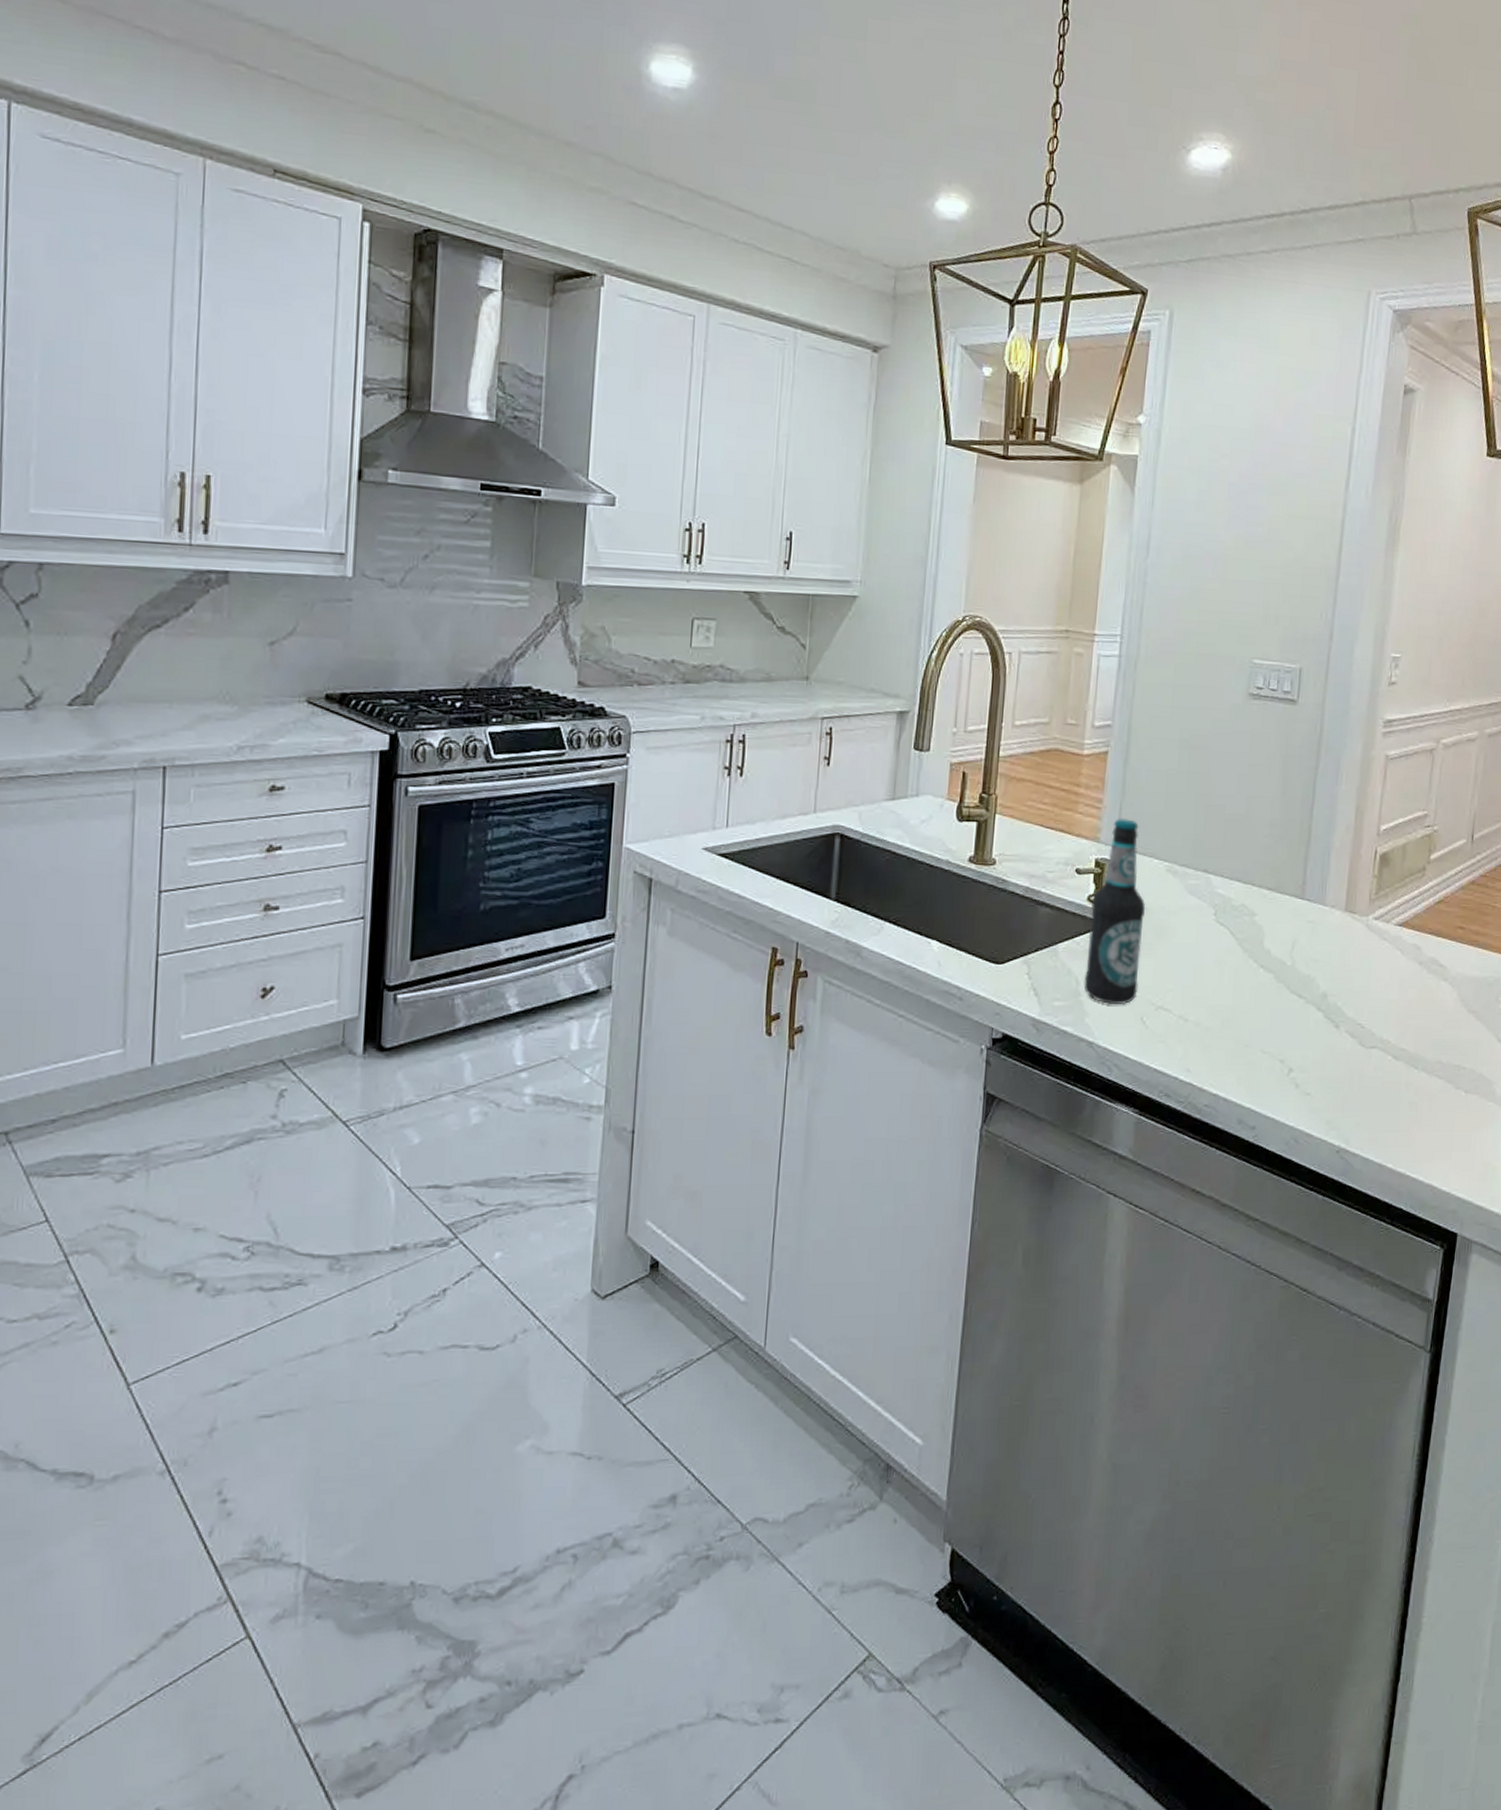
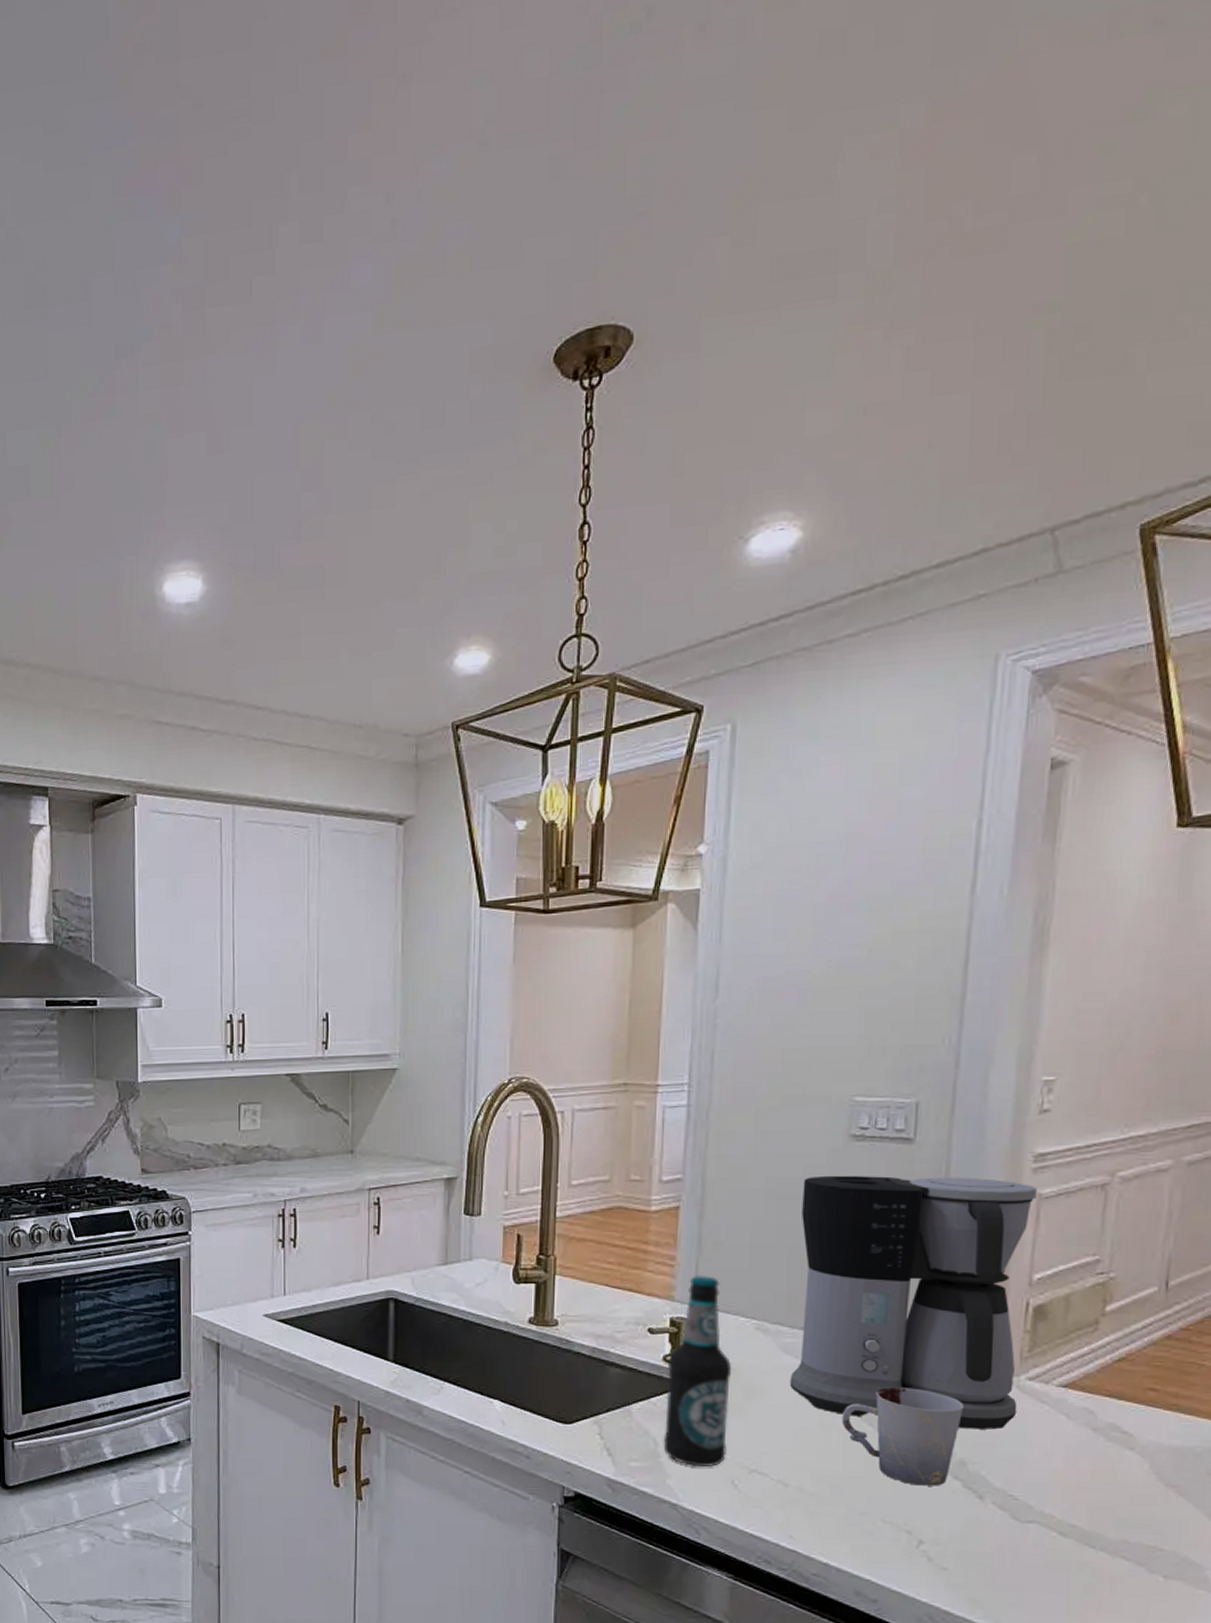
coffee maker: none [1192,729,1385,964] -> present [789,1175,1037,1430]
cup: none [1232,926,1328,1017] -> present [841,1387,965,1486]

